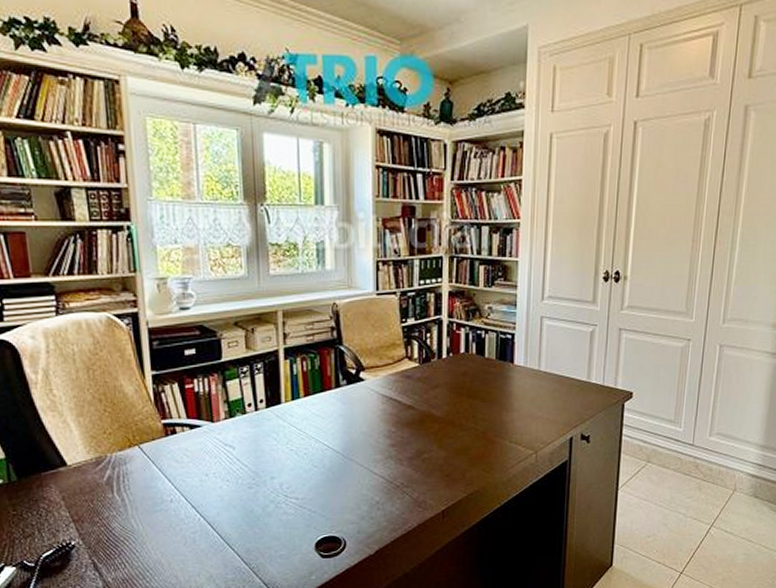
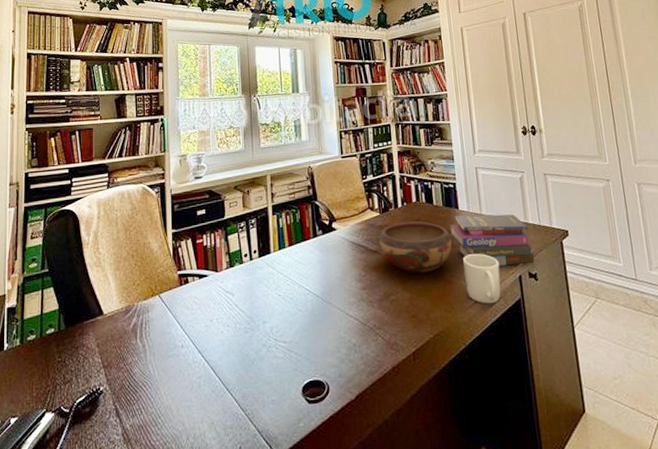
decorative bowl: none [415,374,502,432] -> present [378,221,453,274]
books: none [500,370,590,427] -> present [449,214,535,267]
mug: none [509,412,551,465] -> present [462,253,502,304]

